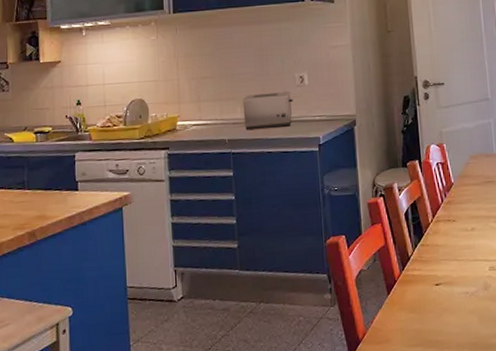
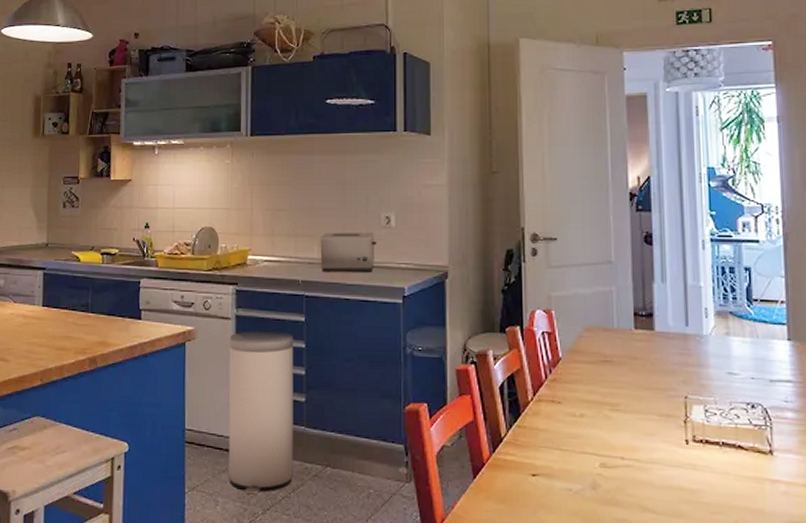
pedal bin: none [164,186,231,338] -> present [228,330,294,495]

